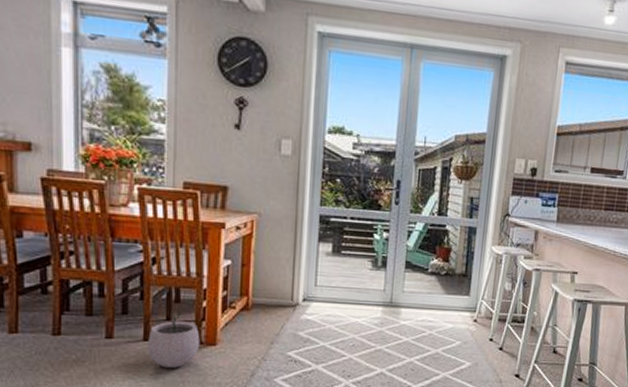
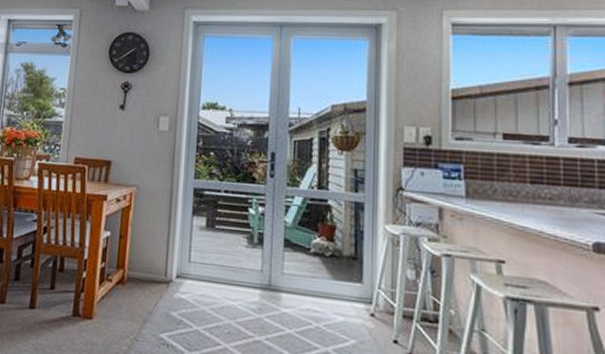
plant pot: present [148,311,200,368] -> none [32,281,78,340]

